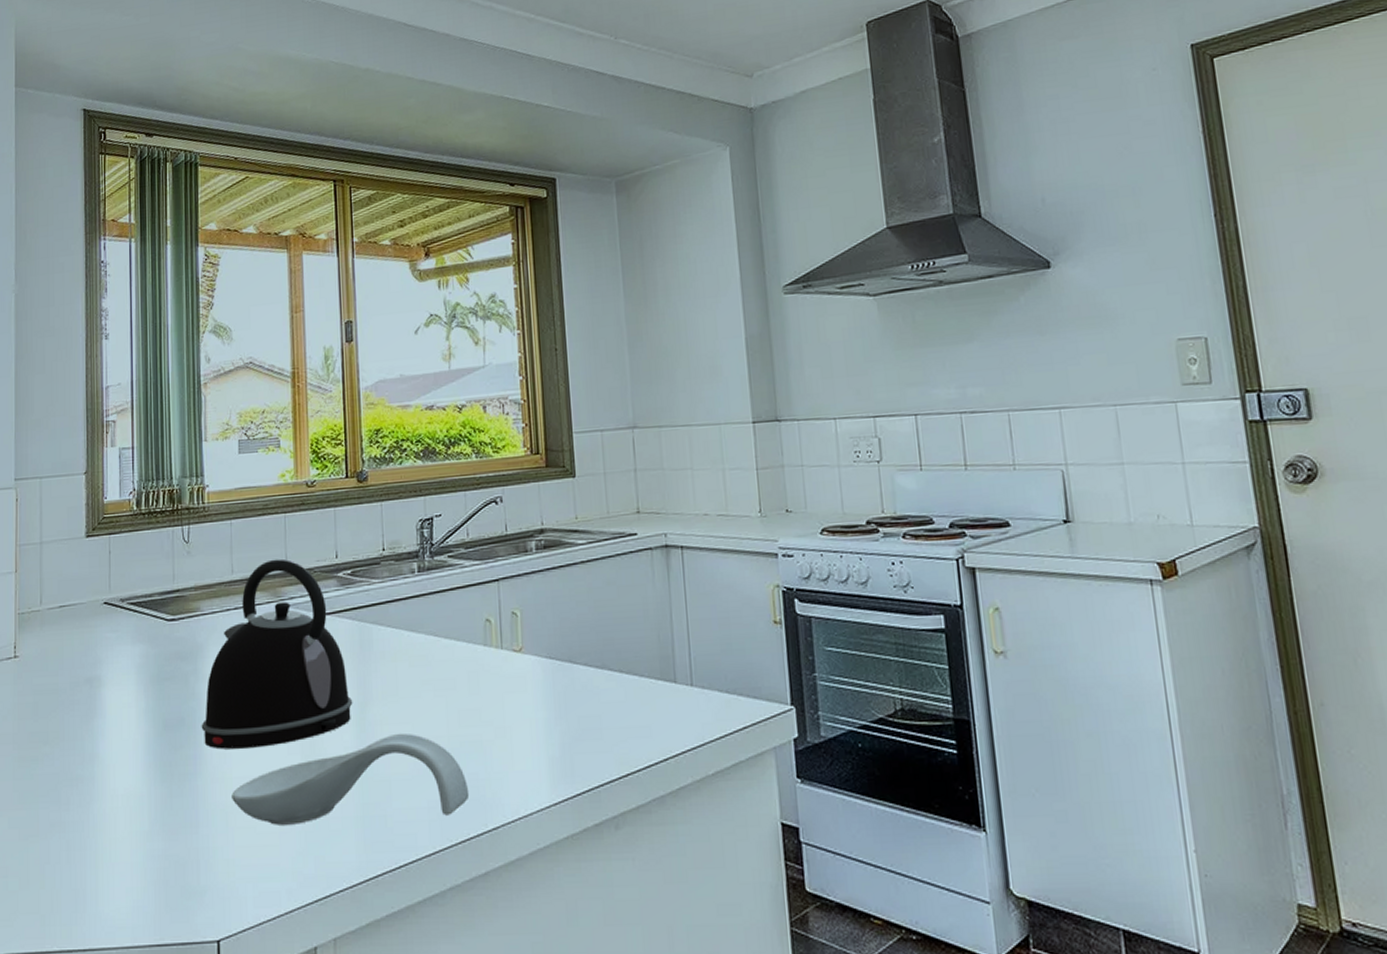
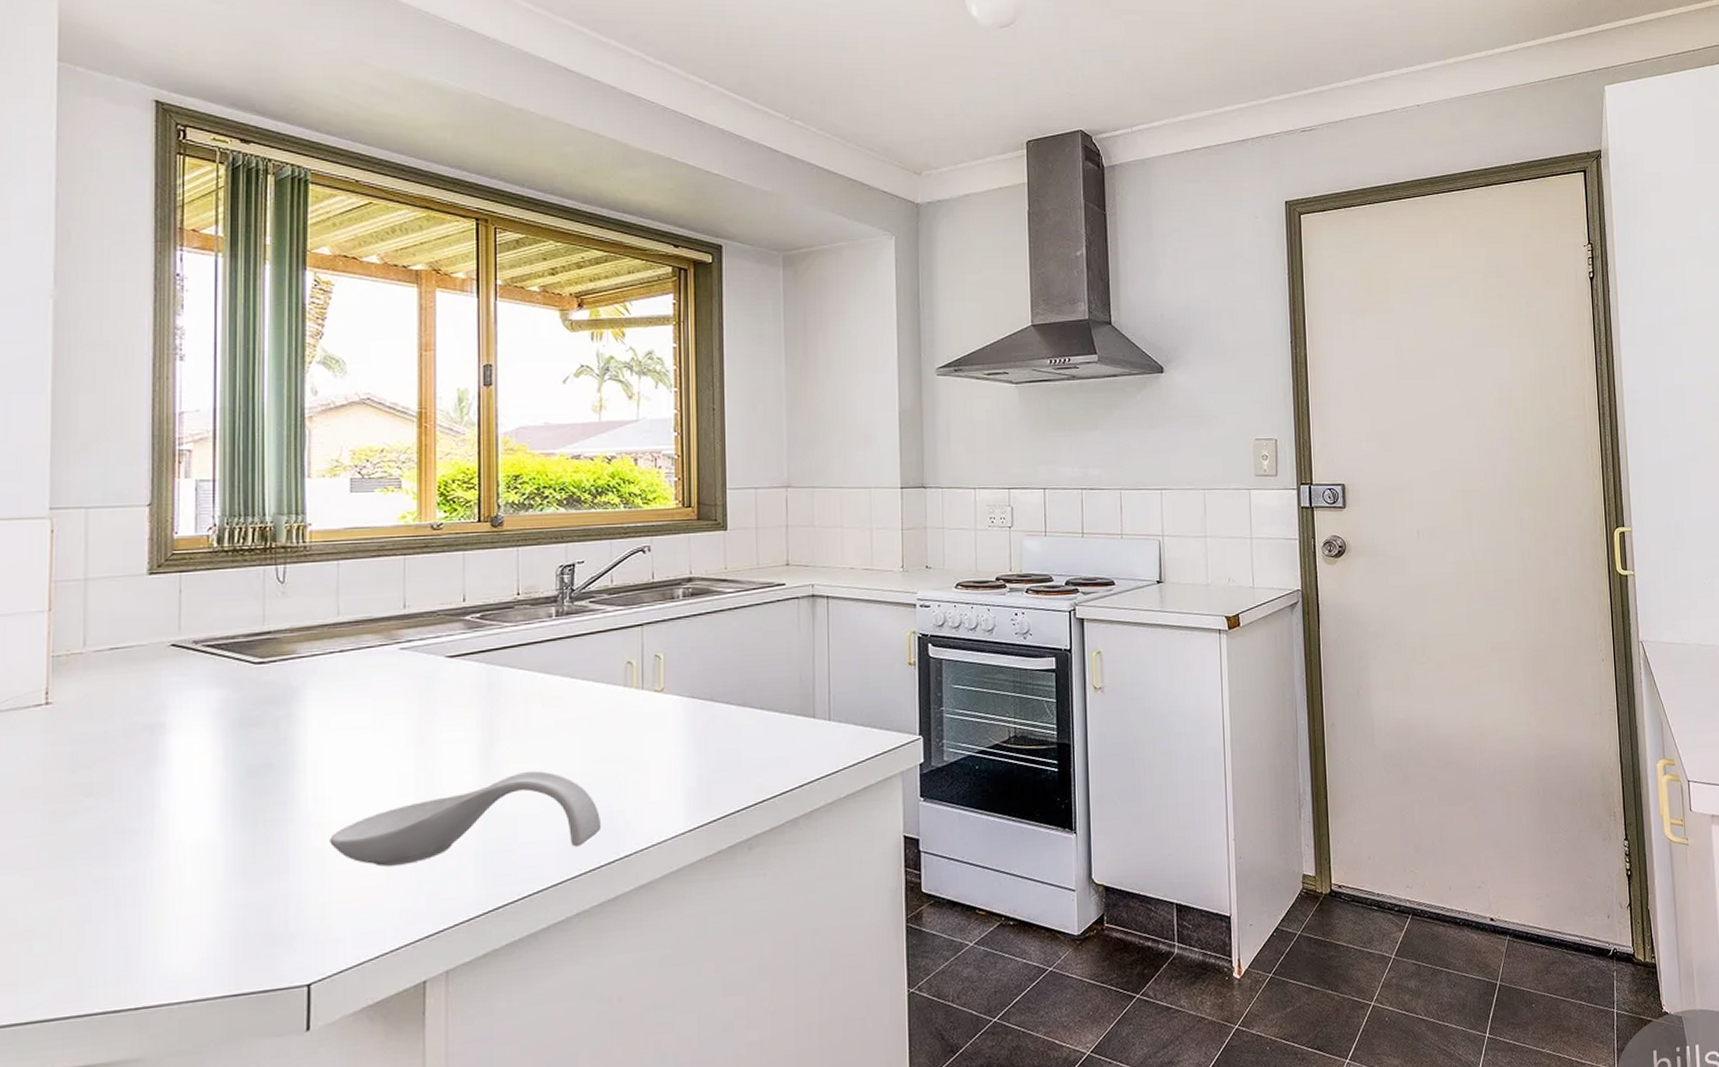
kettle: present [201,558,353,750] -> none [294,601,477,794]

